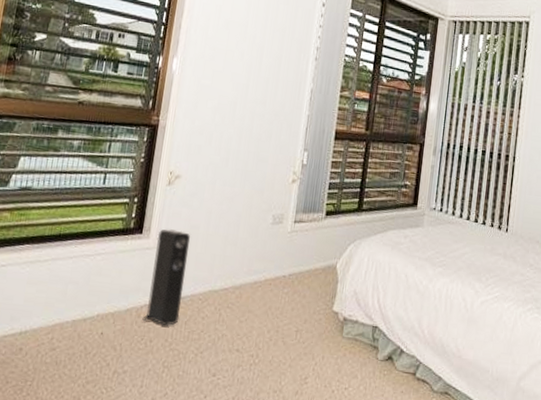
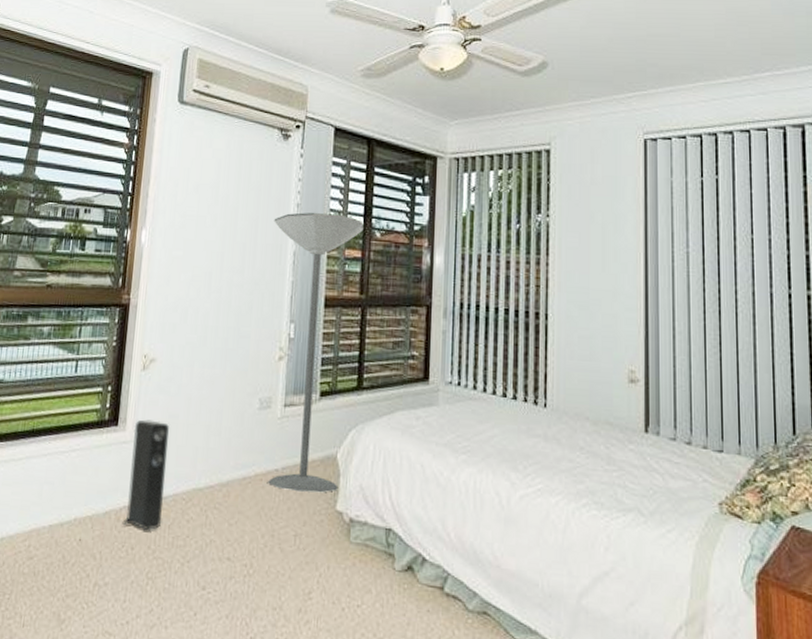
floor lamp: none [276,55,373,296] -> present [268,212,363,493]

